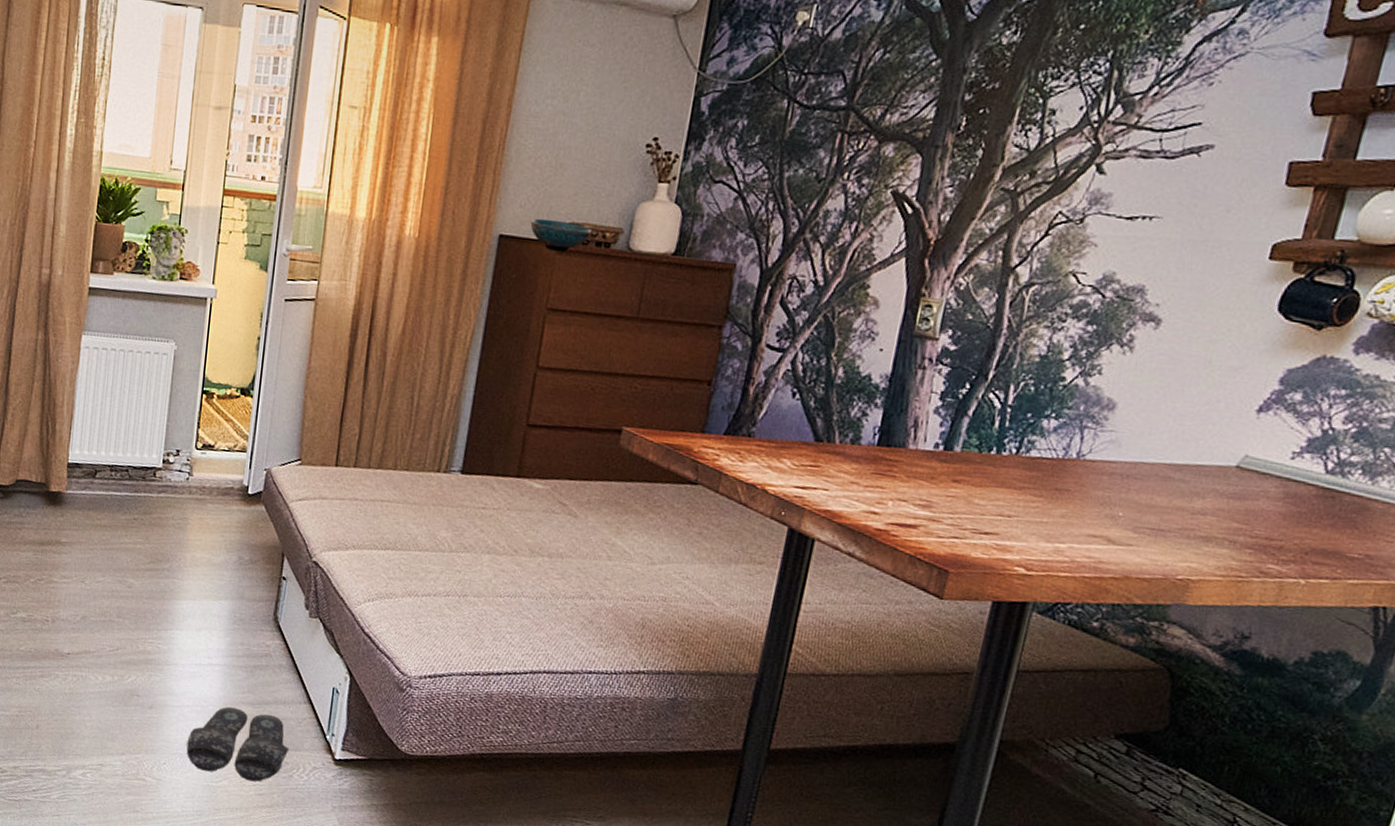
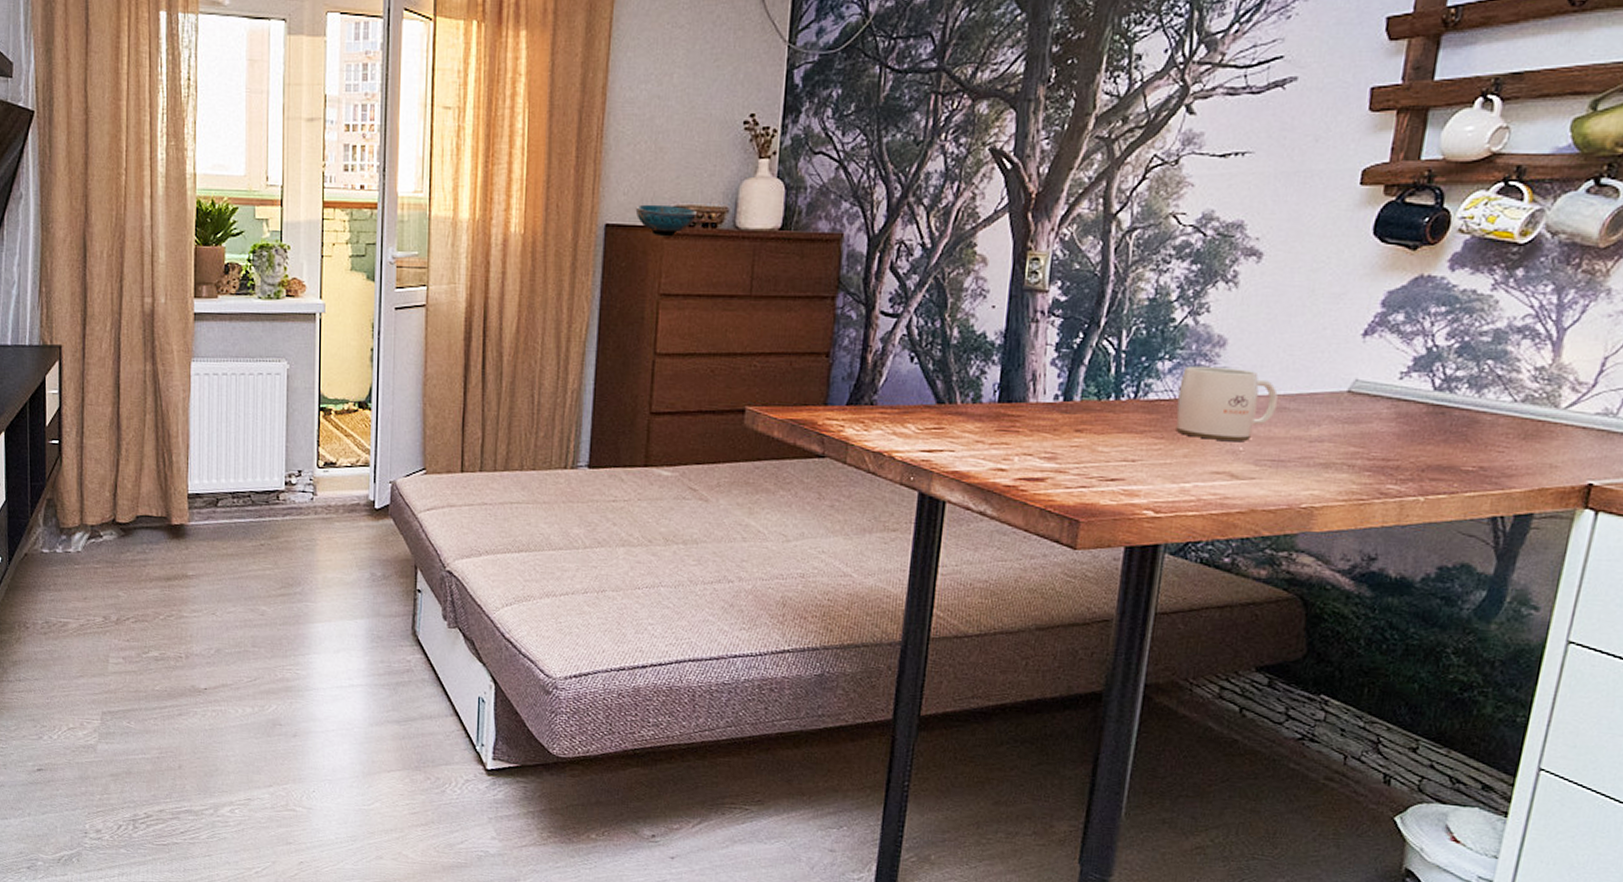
slippers: present [186,706,290,781] -> none [335,727,440,801]
mug: none [1055,426,1164,507] -> present [1176,365,1279,441]

